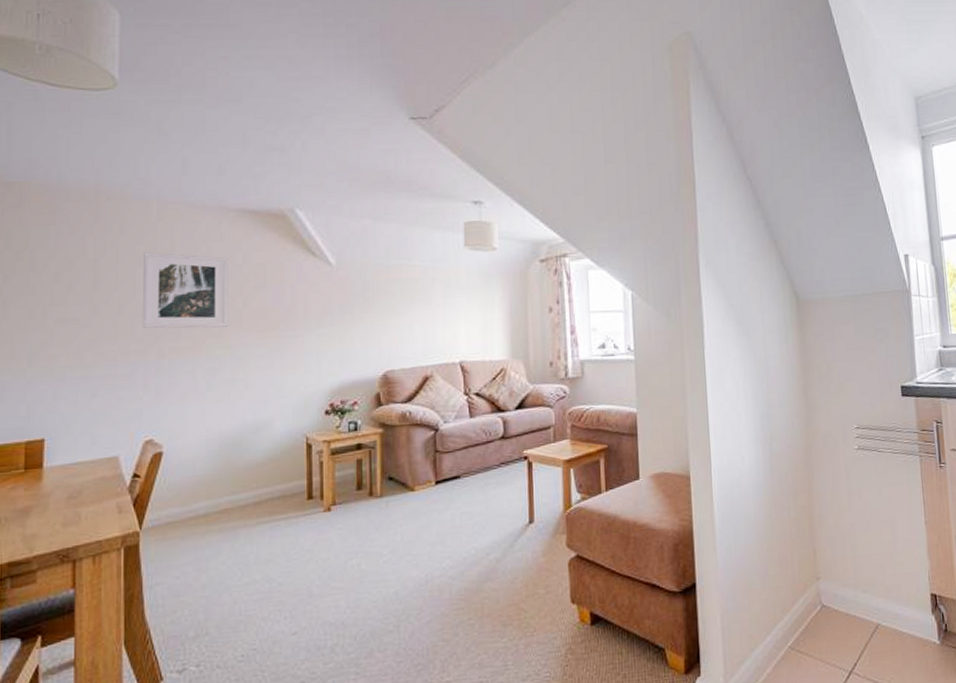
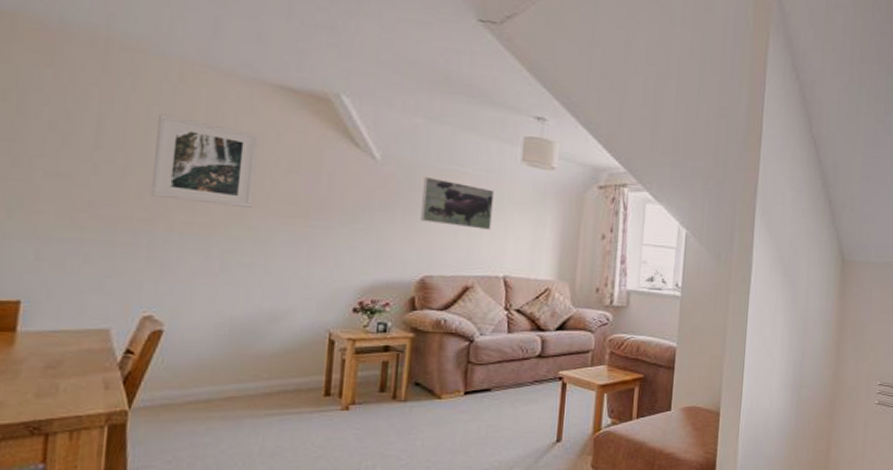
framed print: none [377,274,443,319] -> present [420,176,494,230]

